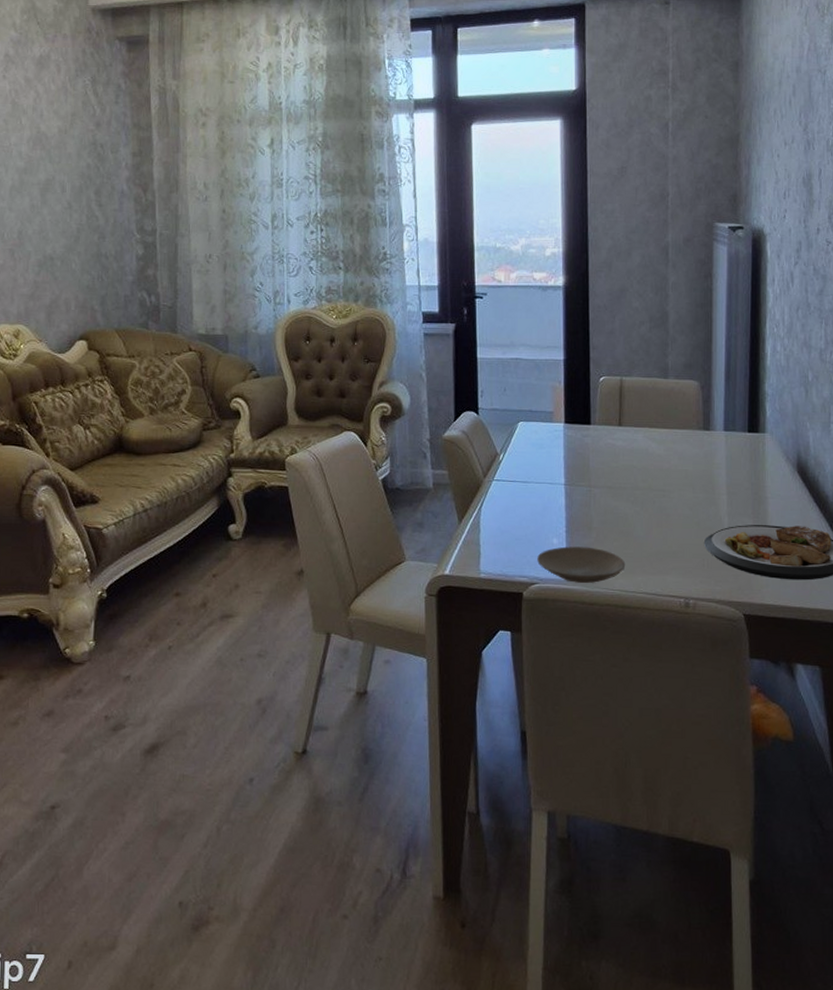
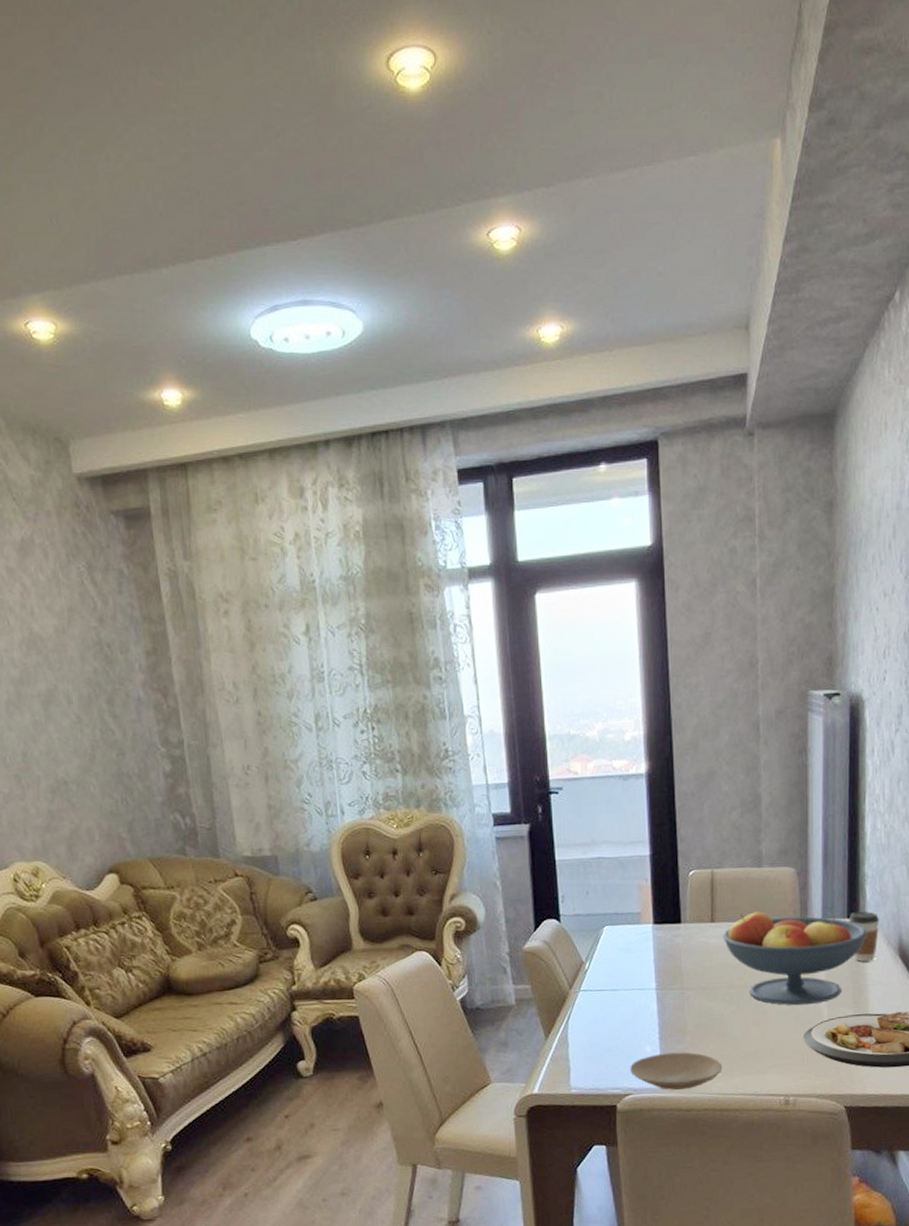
fruit bowl: none [629,419,767,512] -> present [722,911,867,1005]
coffee cup: none [749,427,779,474] -> present [848,911,880,962]

